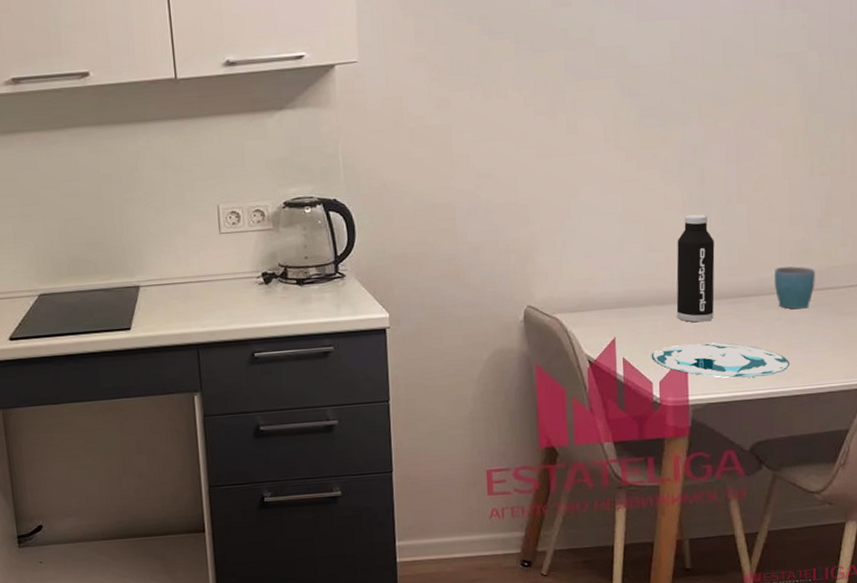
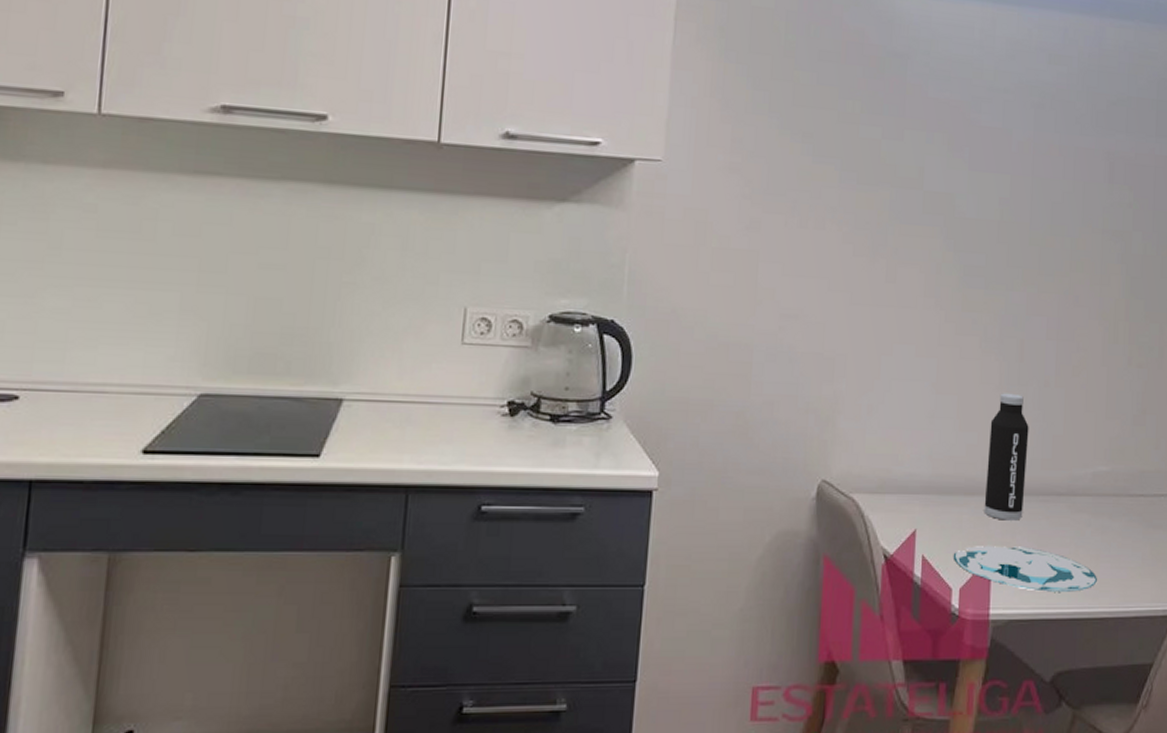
mug: present [774,266,815,309] -> none [1086,466,1128,516]

